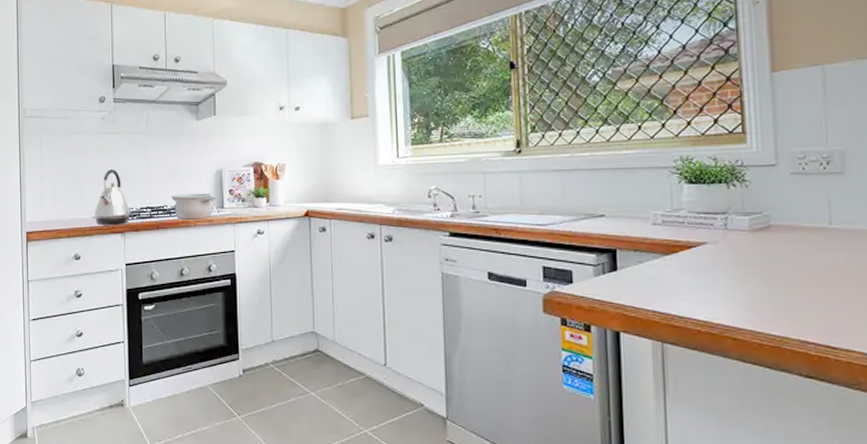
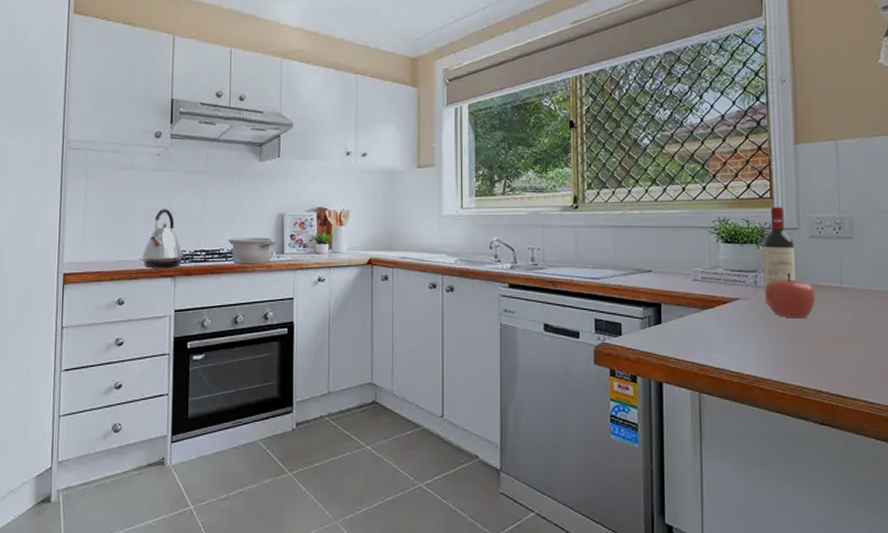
wine bottle: none [733,142,775,249] -> present [762,207,796,305]
fruit: none [736,213,800,263] -> present [764,272,816,319]

